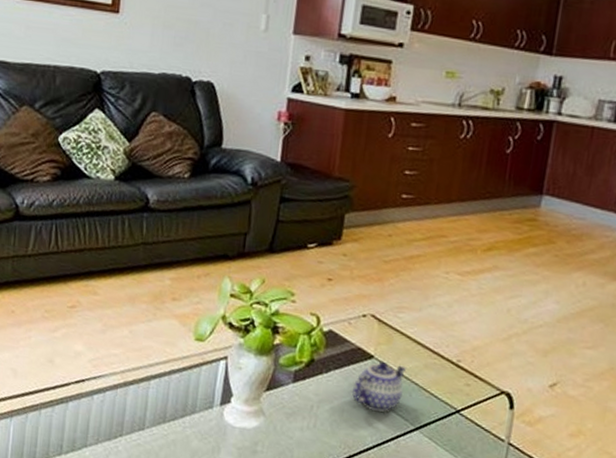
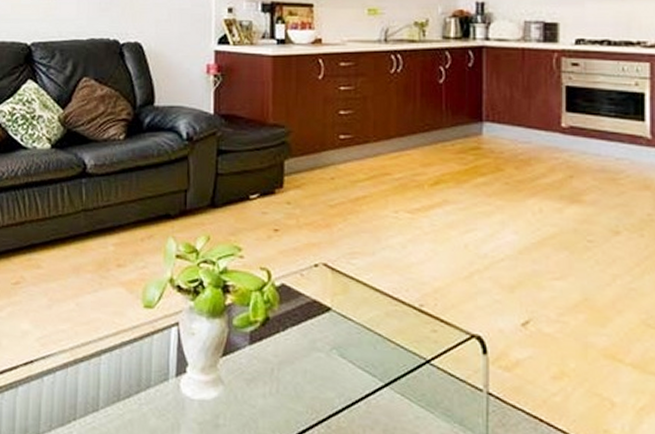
teapot: present [352,361,407,413] -> none [313,313,368,370]

